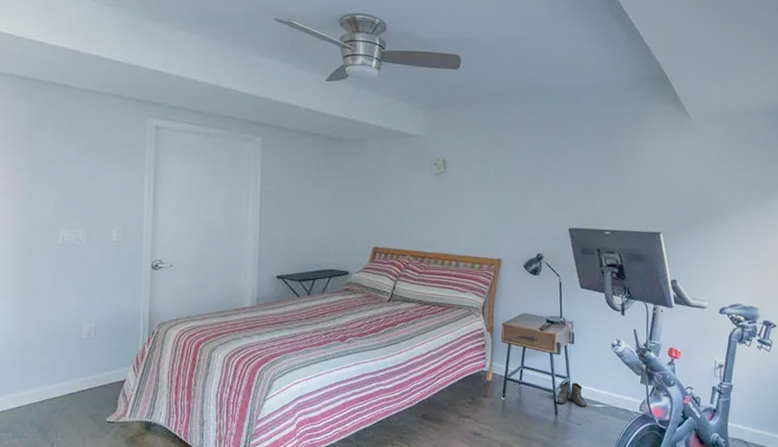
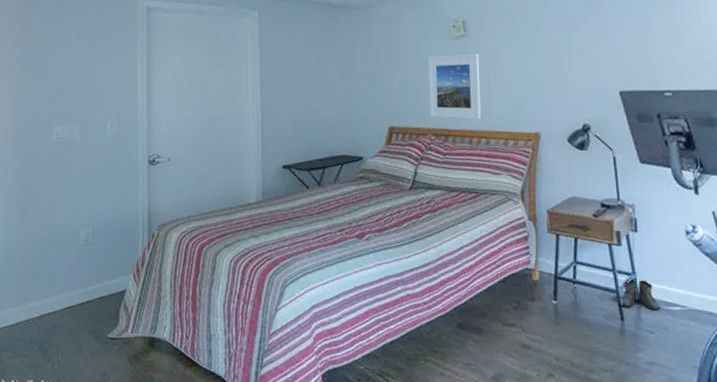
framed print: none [409,188,455,245] -> present [427,53,481,120]

